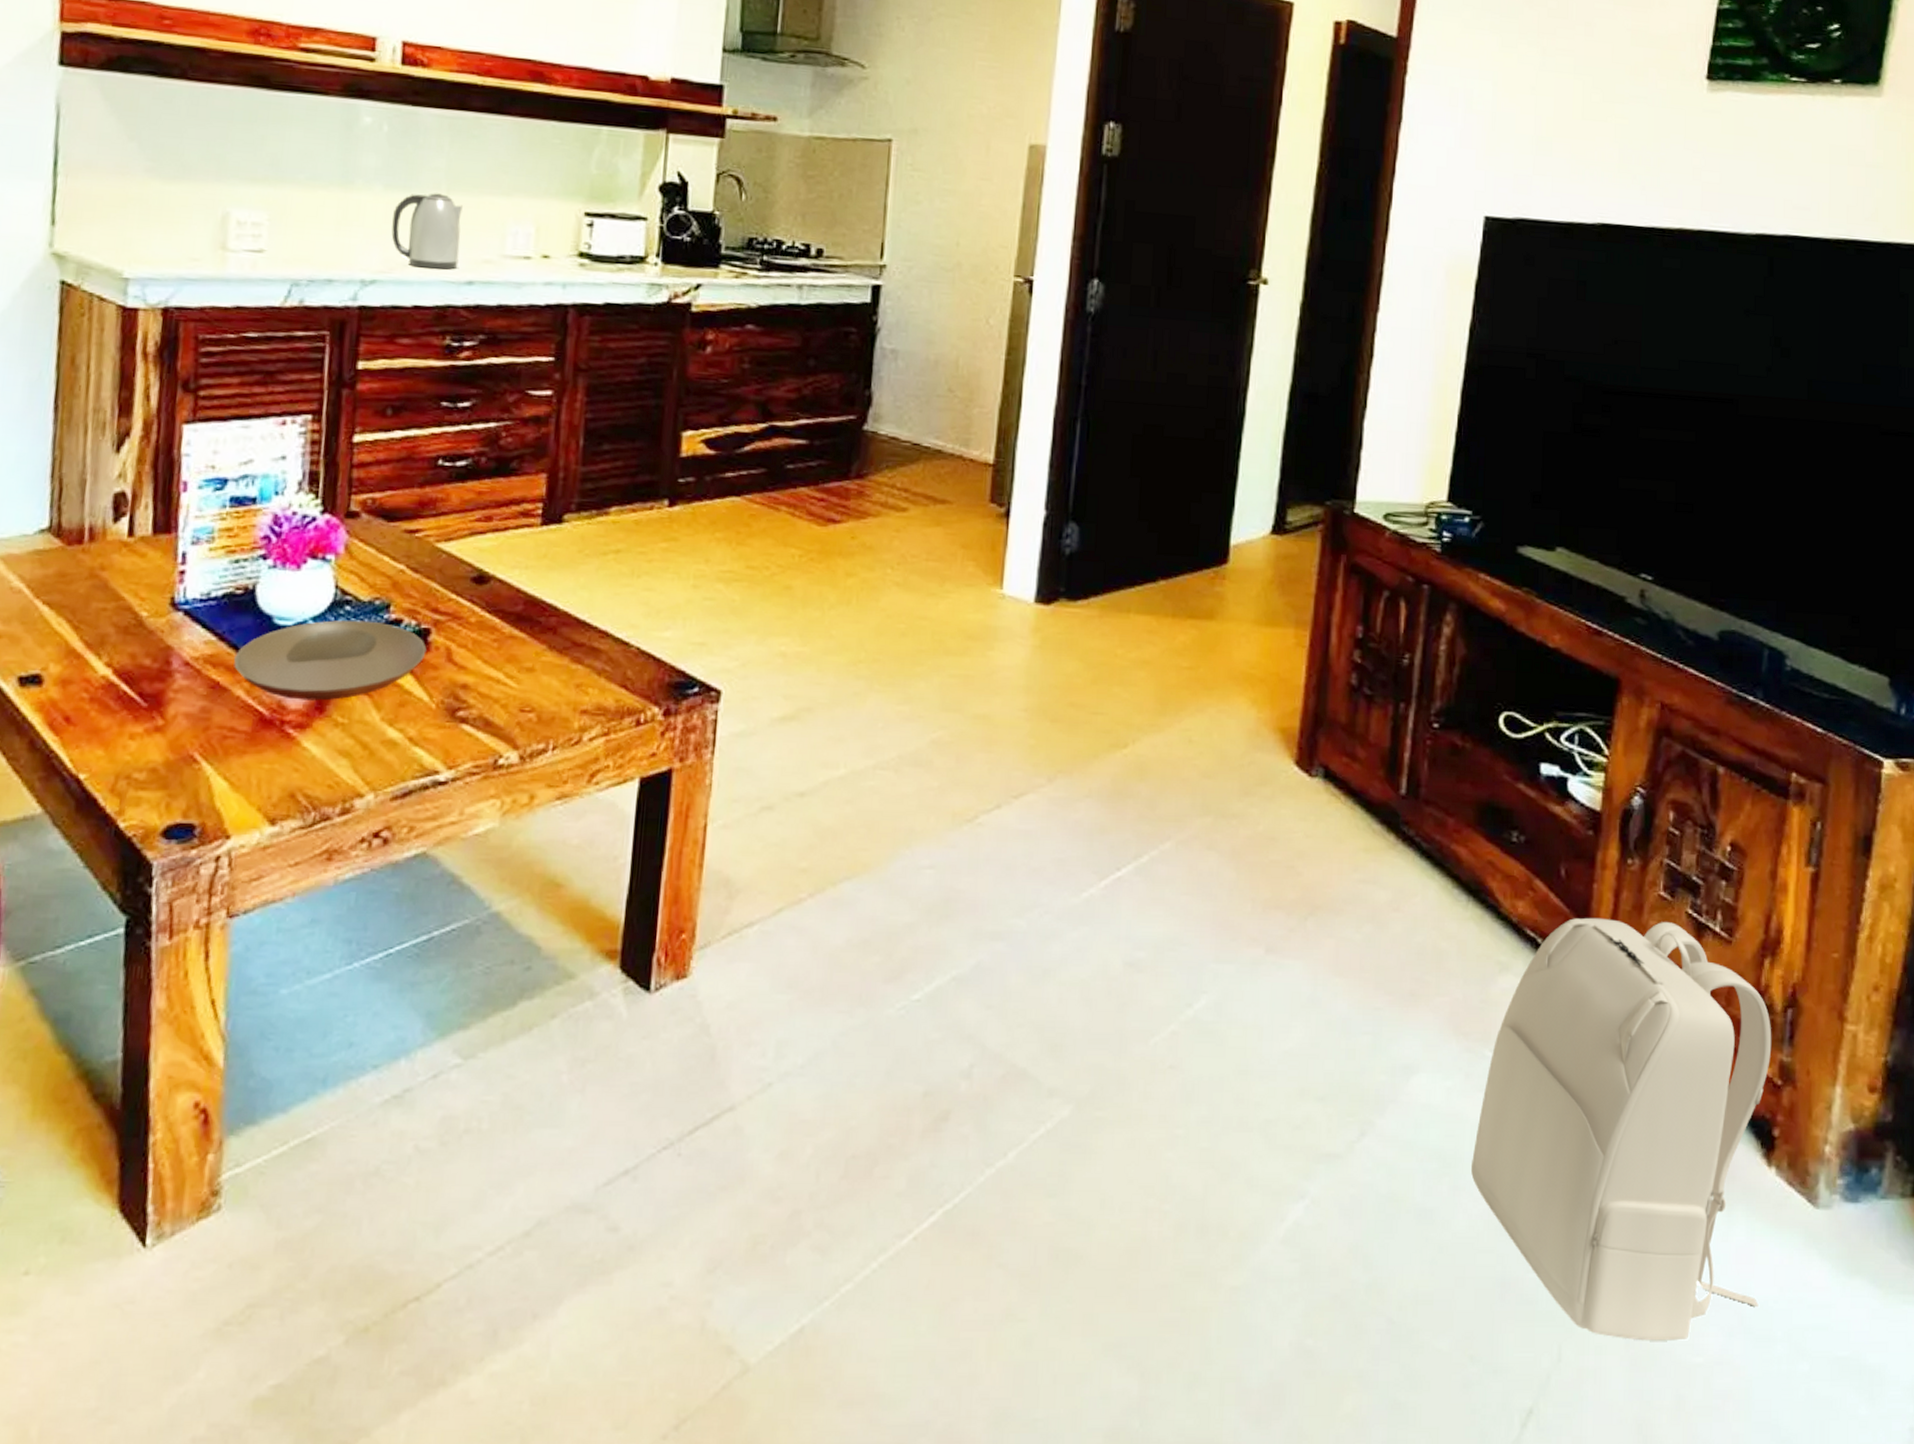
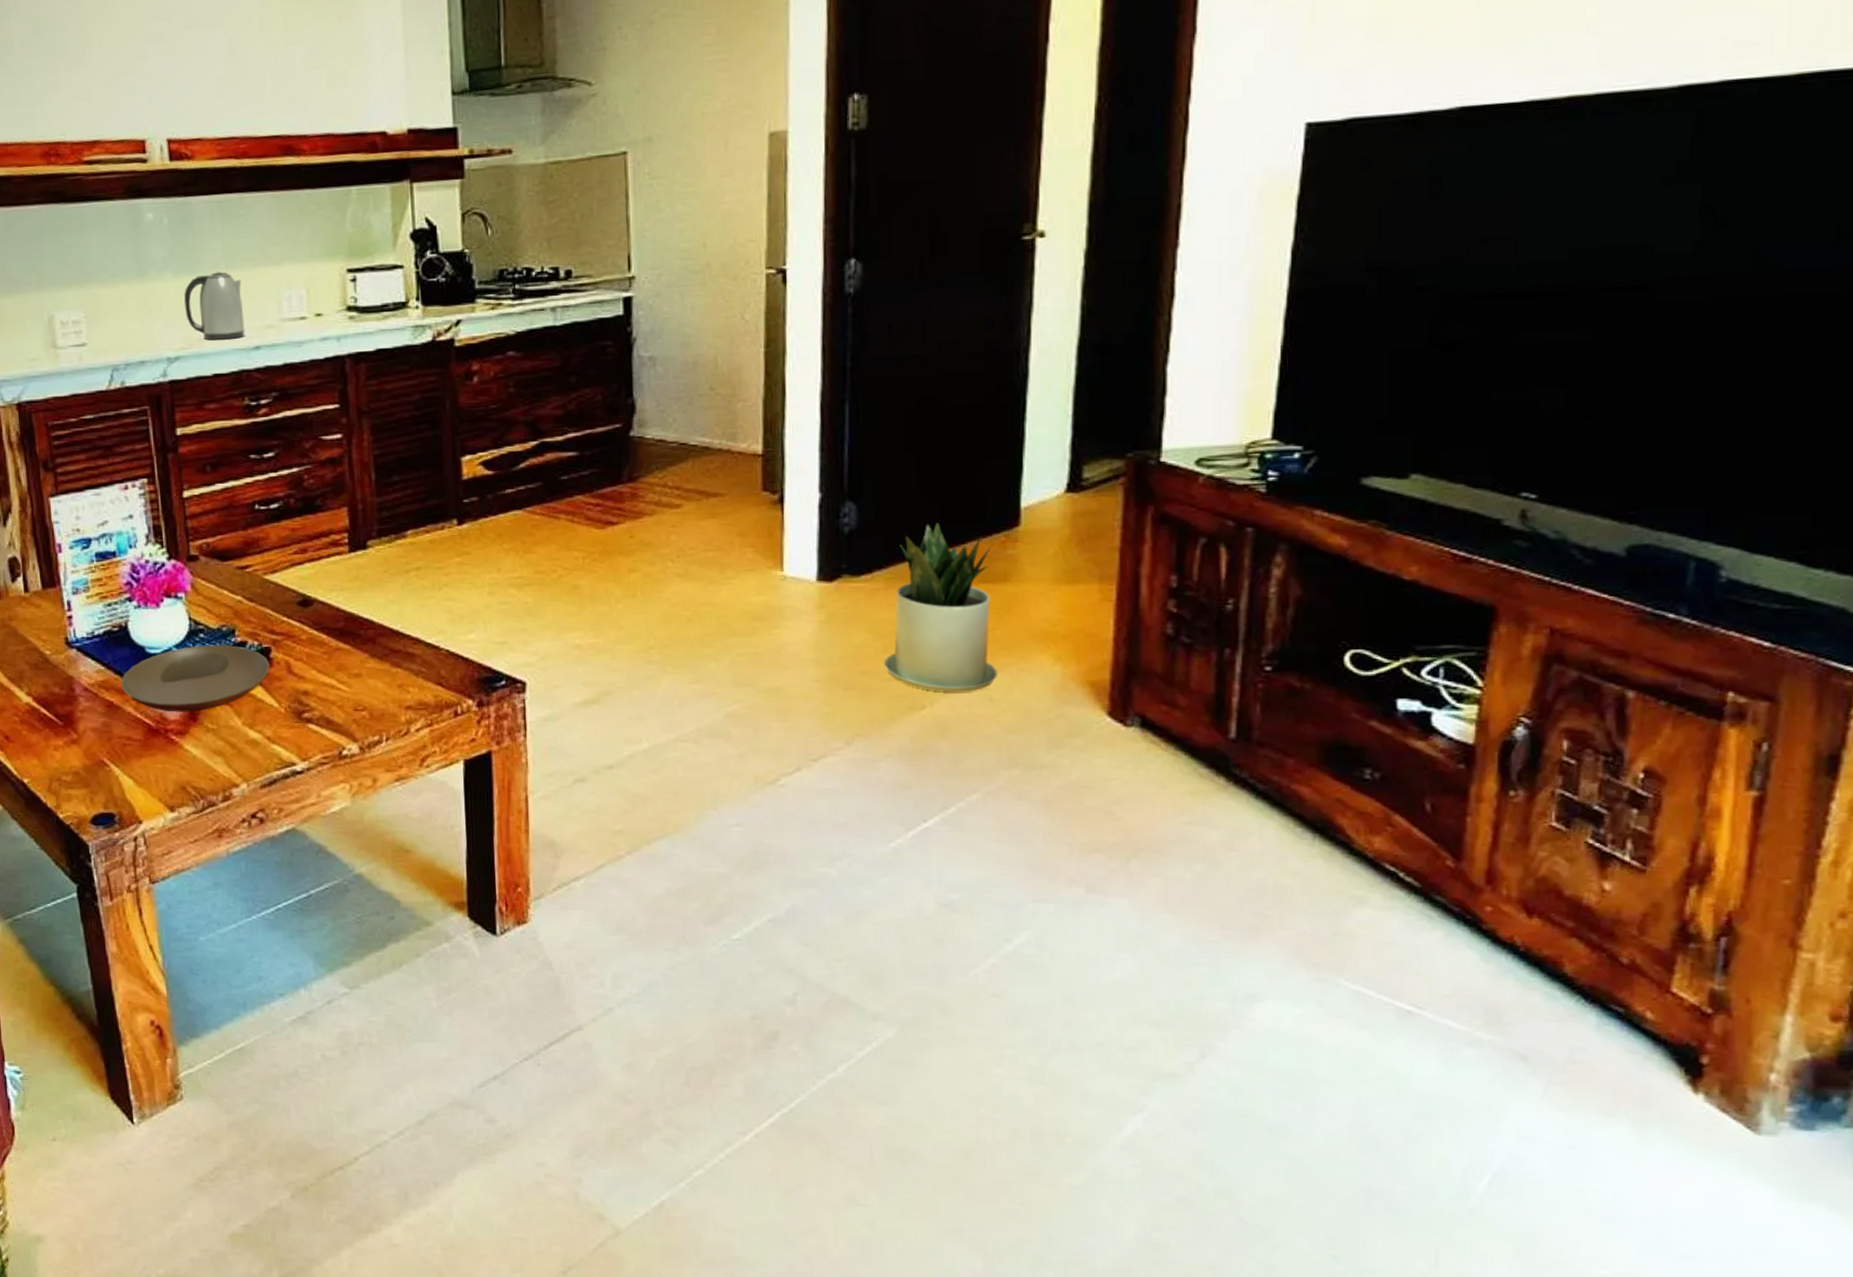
planter: none [1091,553,1204,732] -> present [883,523,998,693]
backpack: present [1471,917,1772,1341] -> none [1328,850,1700,1254]

